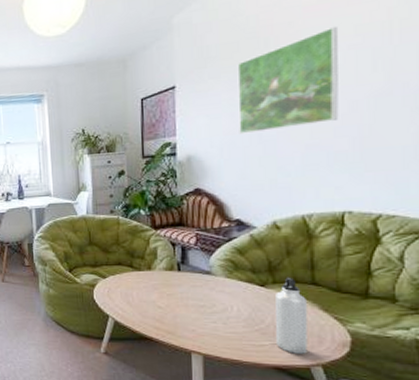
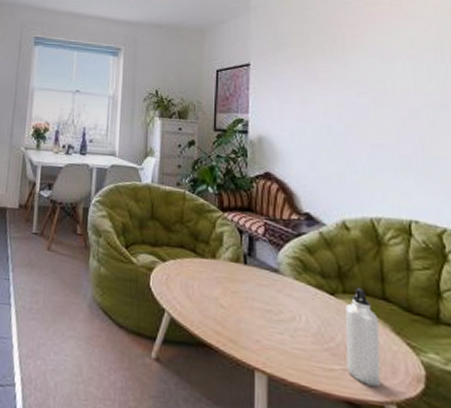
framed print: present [237,26,339,135] -> none [308,35,401,125]

